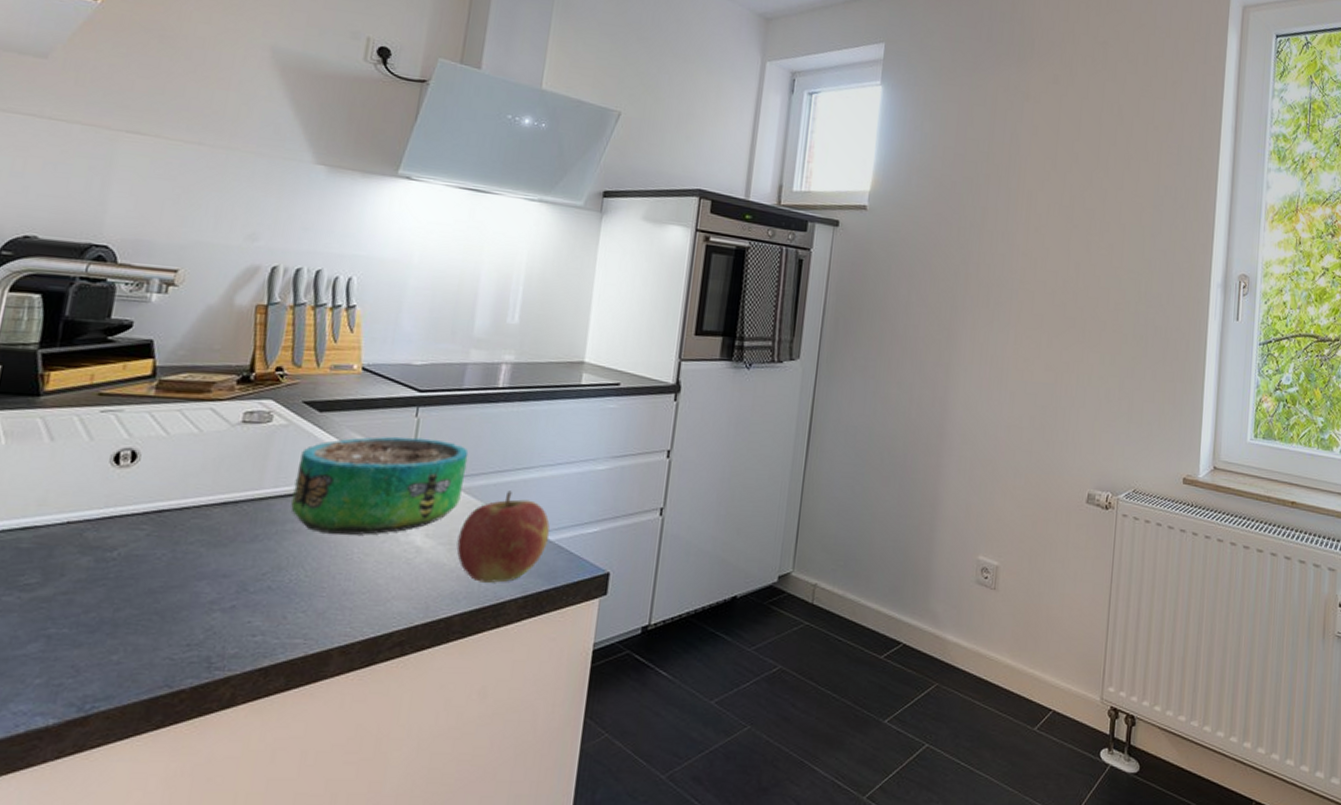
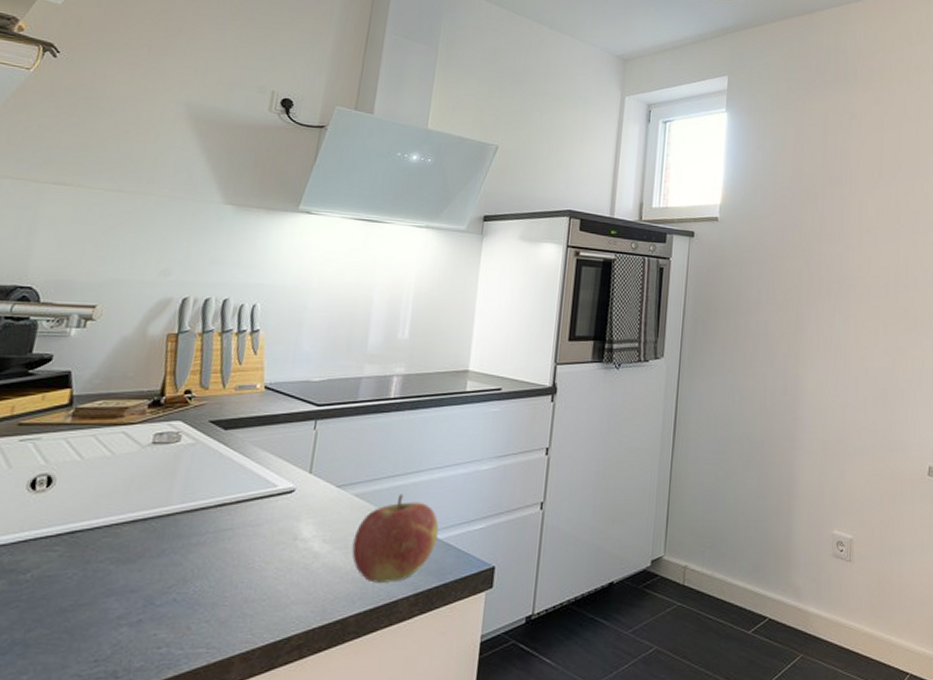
decorative bowl: present [291,436,469,535] -> none [196,449,363,544]

